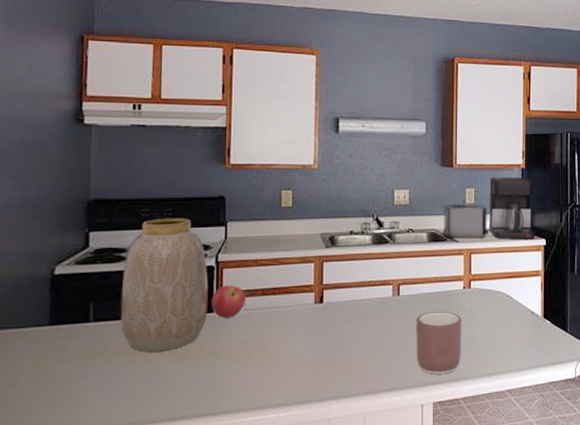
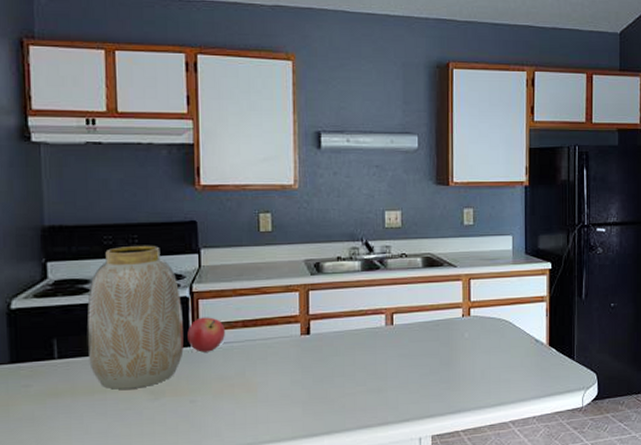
mug: present [416,312,462,375] -> none [412,341,462,407]
toaster: present [442,203,489,239] -> none [438,224,490,264]
coffee maker: present [488,177,535,240] -> none [489,195,540,264]

